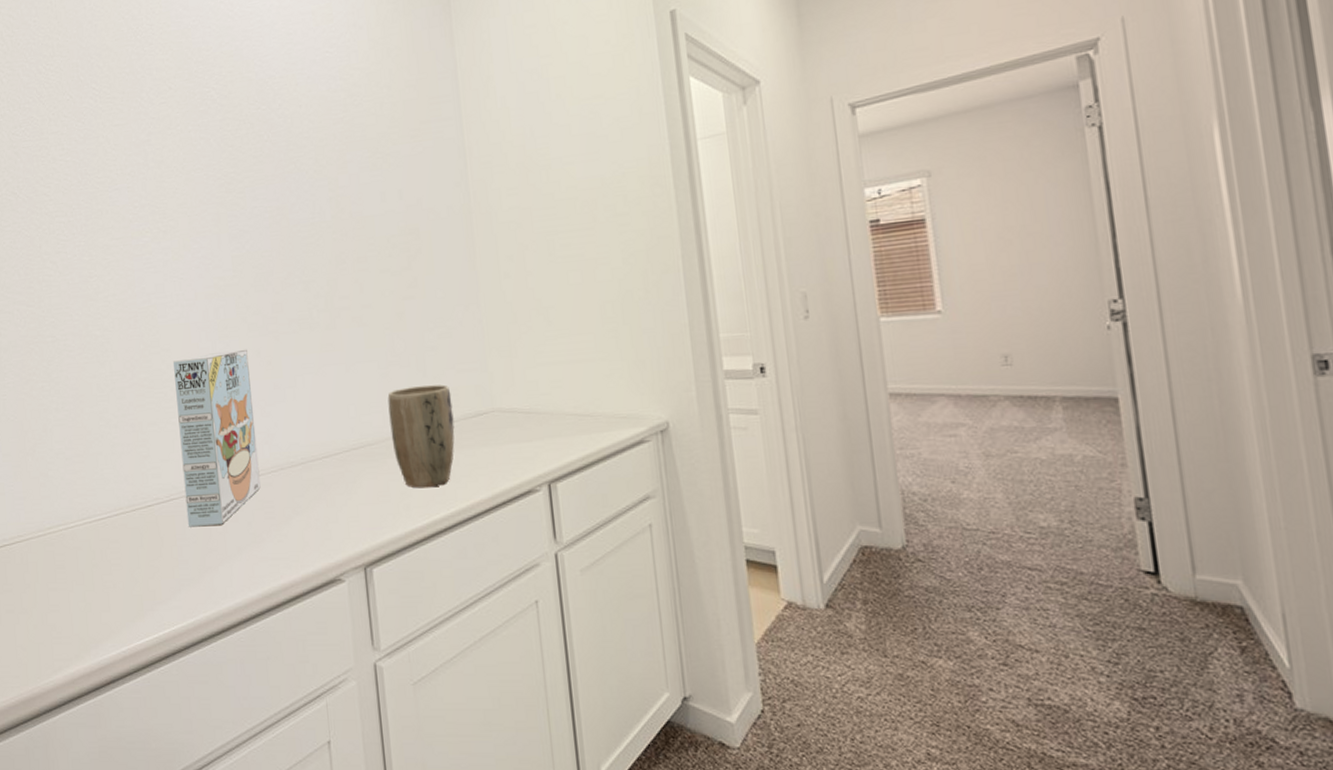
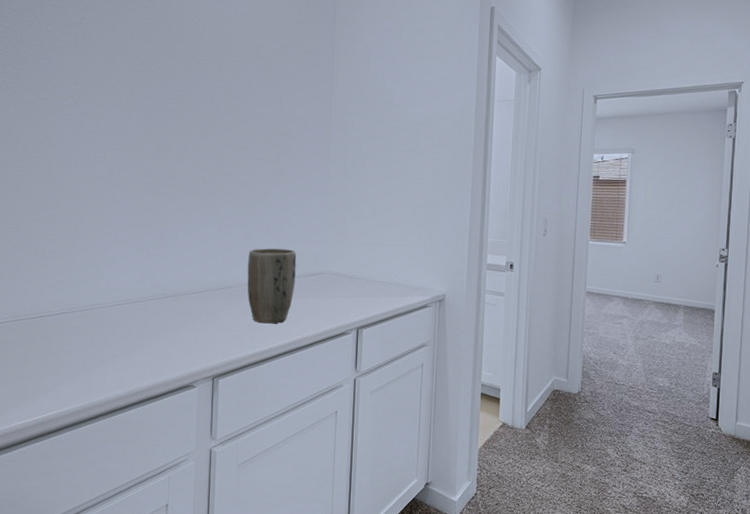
cereal box: present [173,349,261,527] -> none [74,202,142,337]

